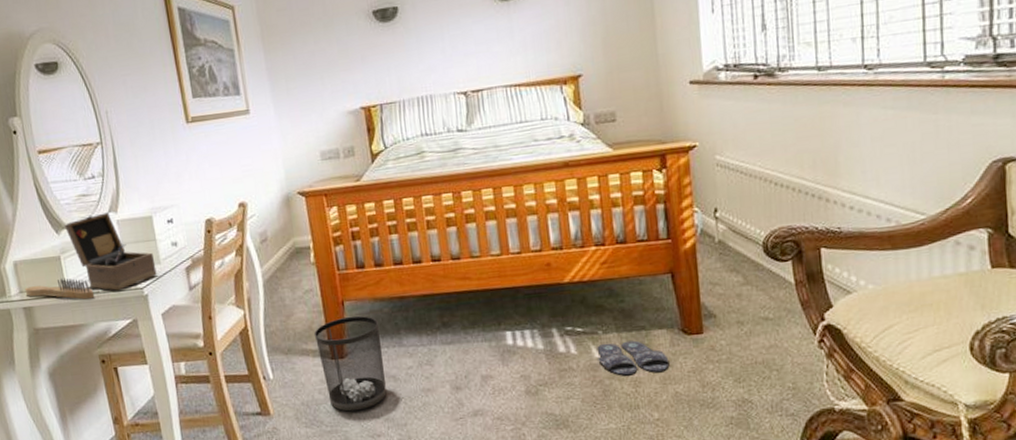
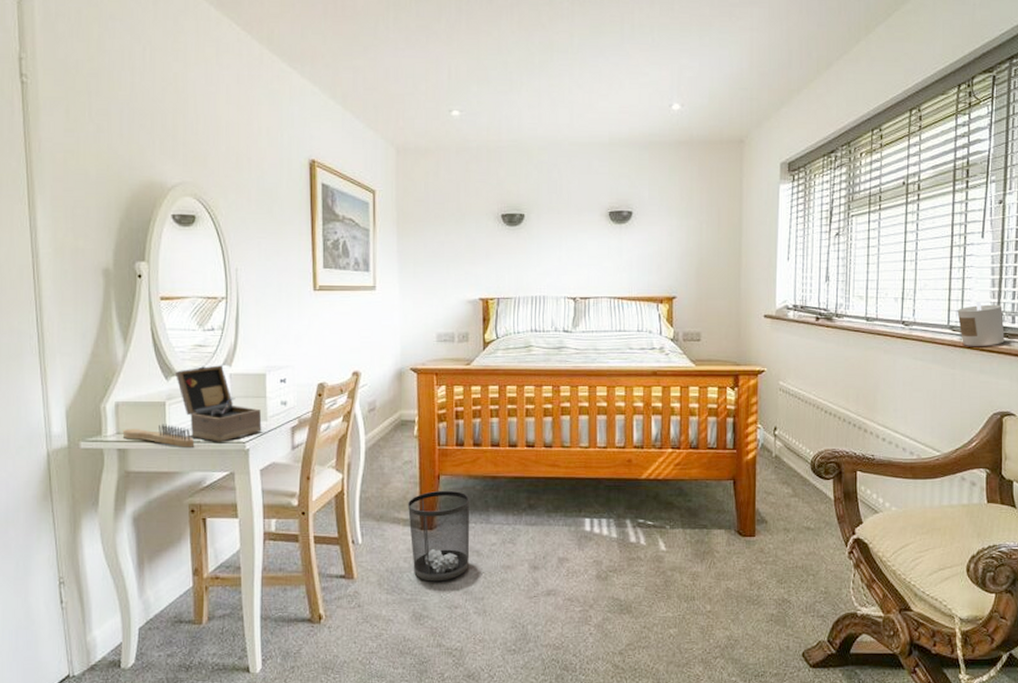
slippers: present [597,340,670,376] -> none [663,537,724,569]
candle: none [935,26,1002,84] -> present [957,301,1005,346]

